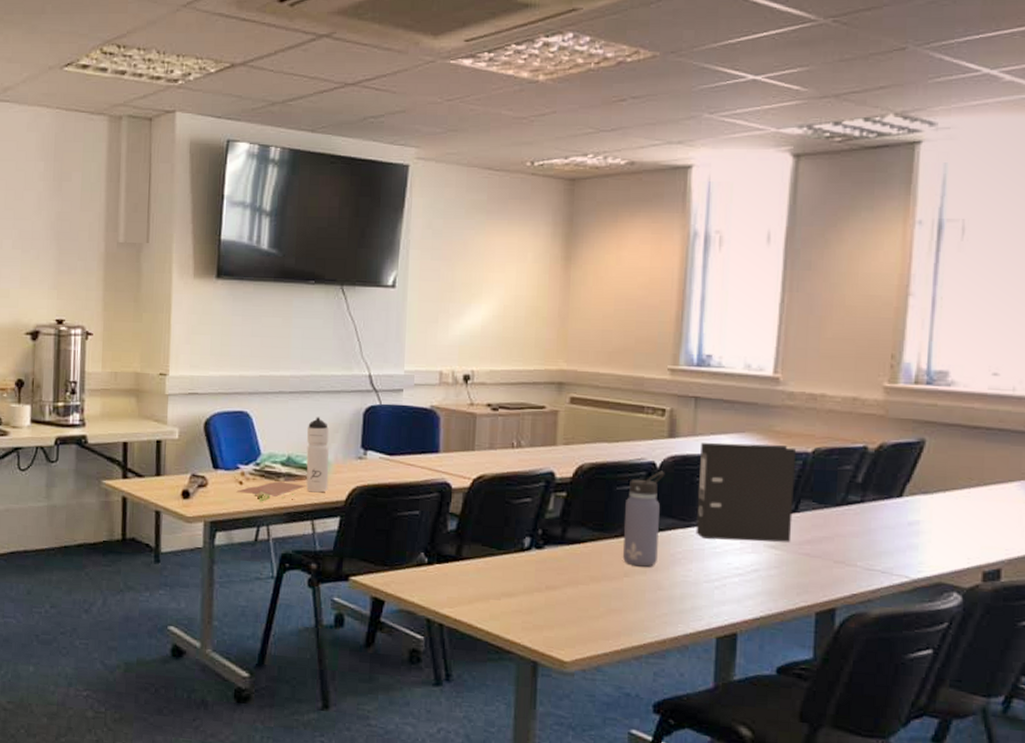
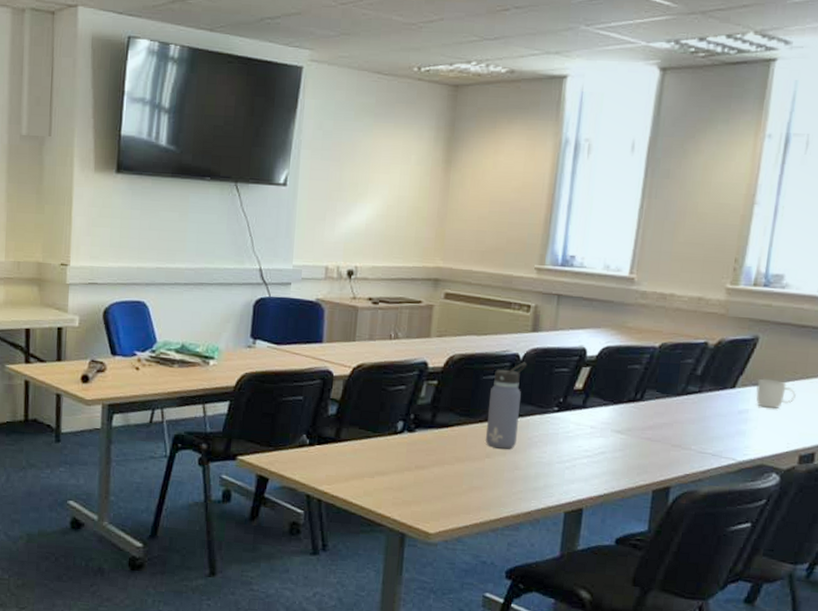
papers: present [236,481,306,502] -> none [133,367,199,387]
water bottle: present [306,417,329,493] -> none [198,307,221,379]
binder: present [696,442,796,542] -> none [551,336,645,428]
mug: none [927,486,973,520] -> present [756,378,796,409]

